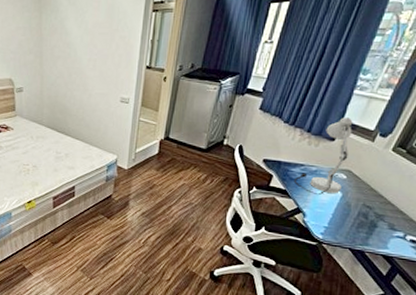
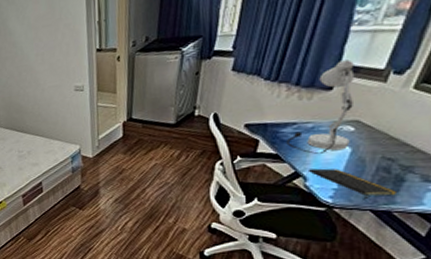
notepad: none [307,207,371,241] -> present [307,168,398,202]

